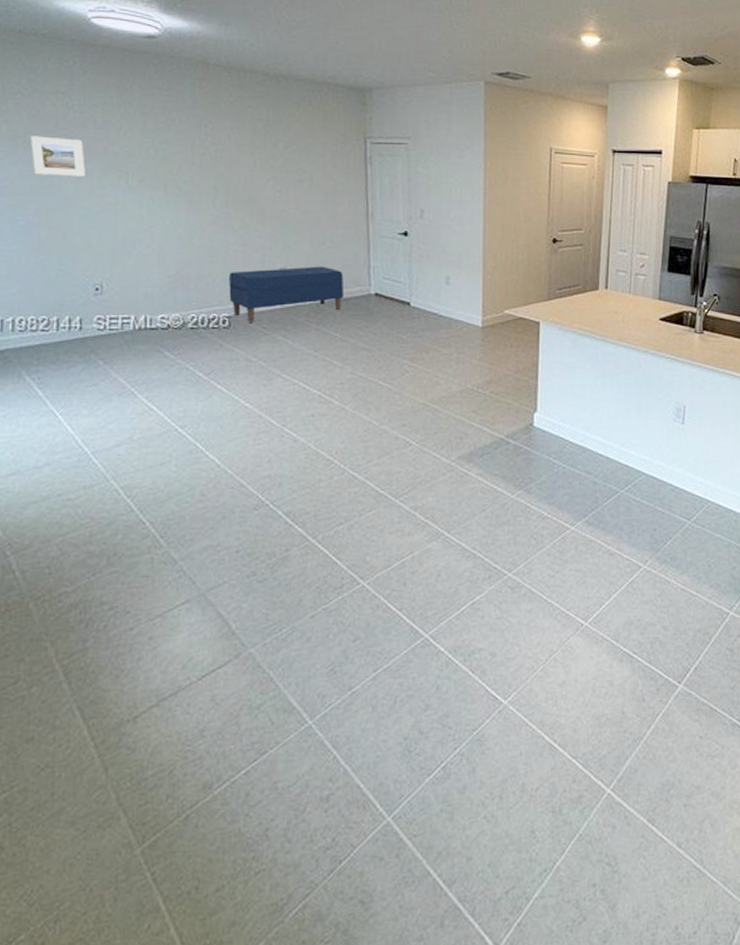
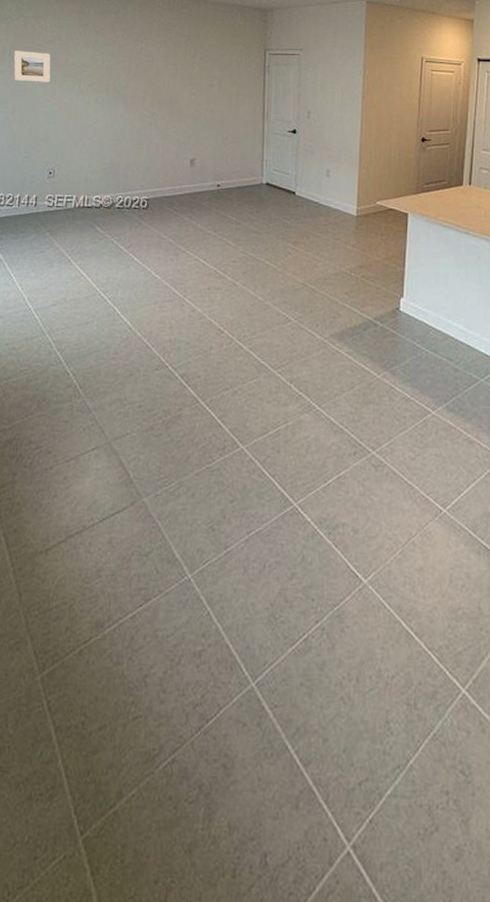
bench: present [229,266,343,322] -> none [149,158,241,205]

